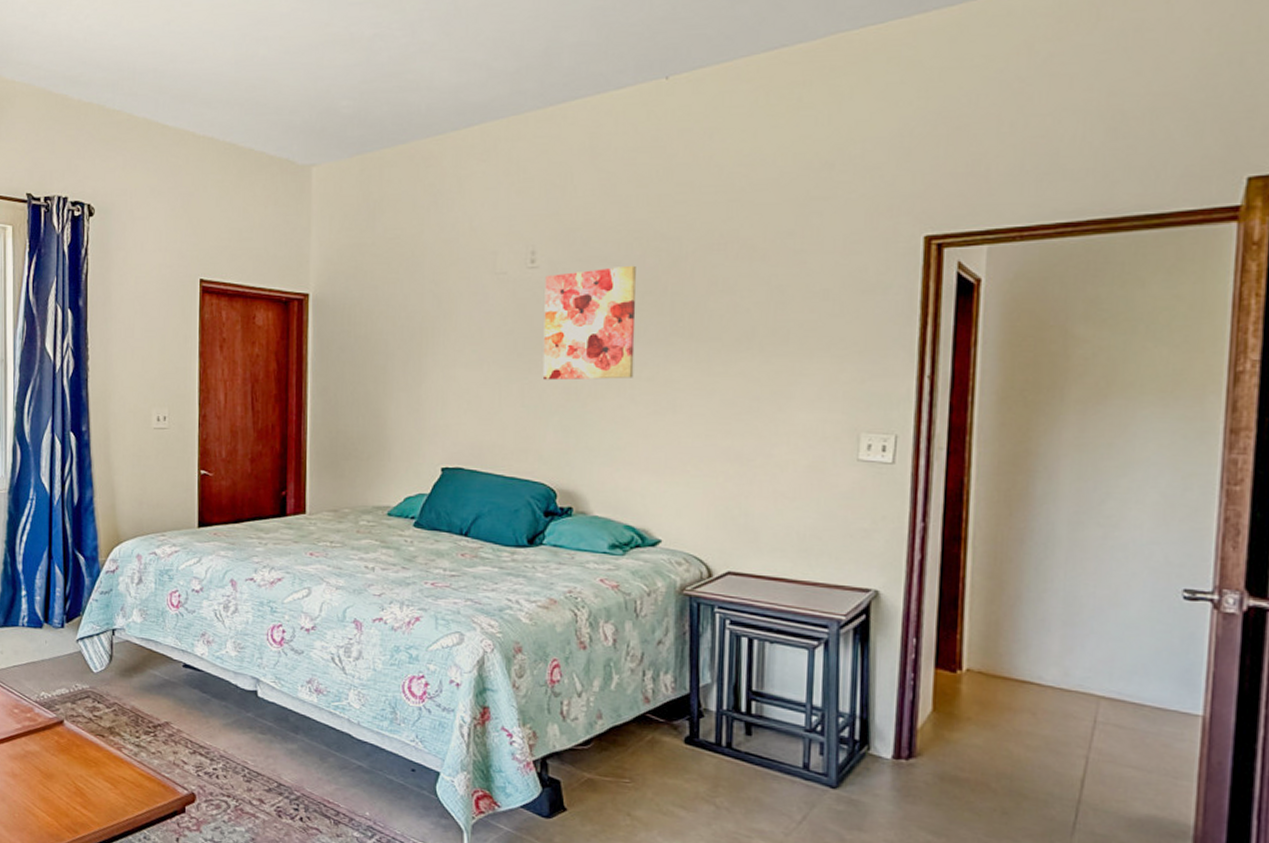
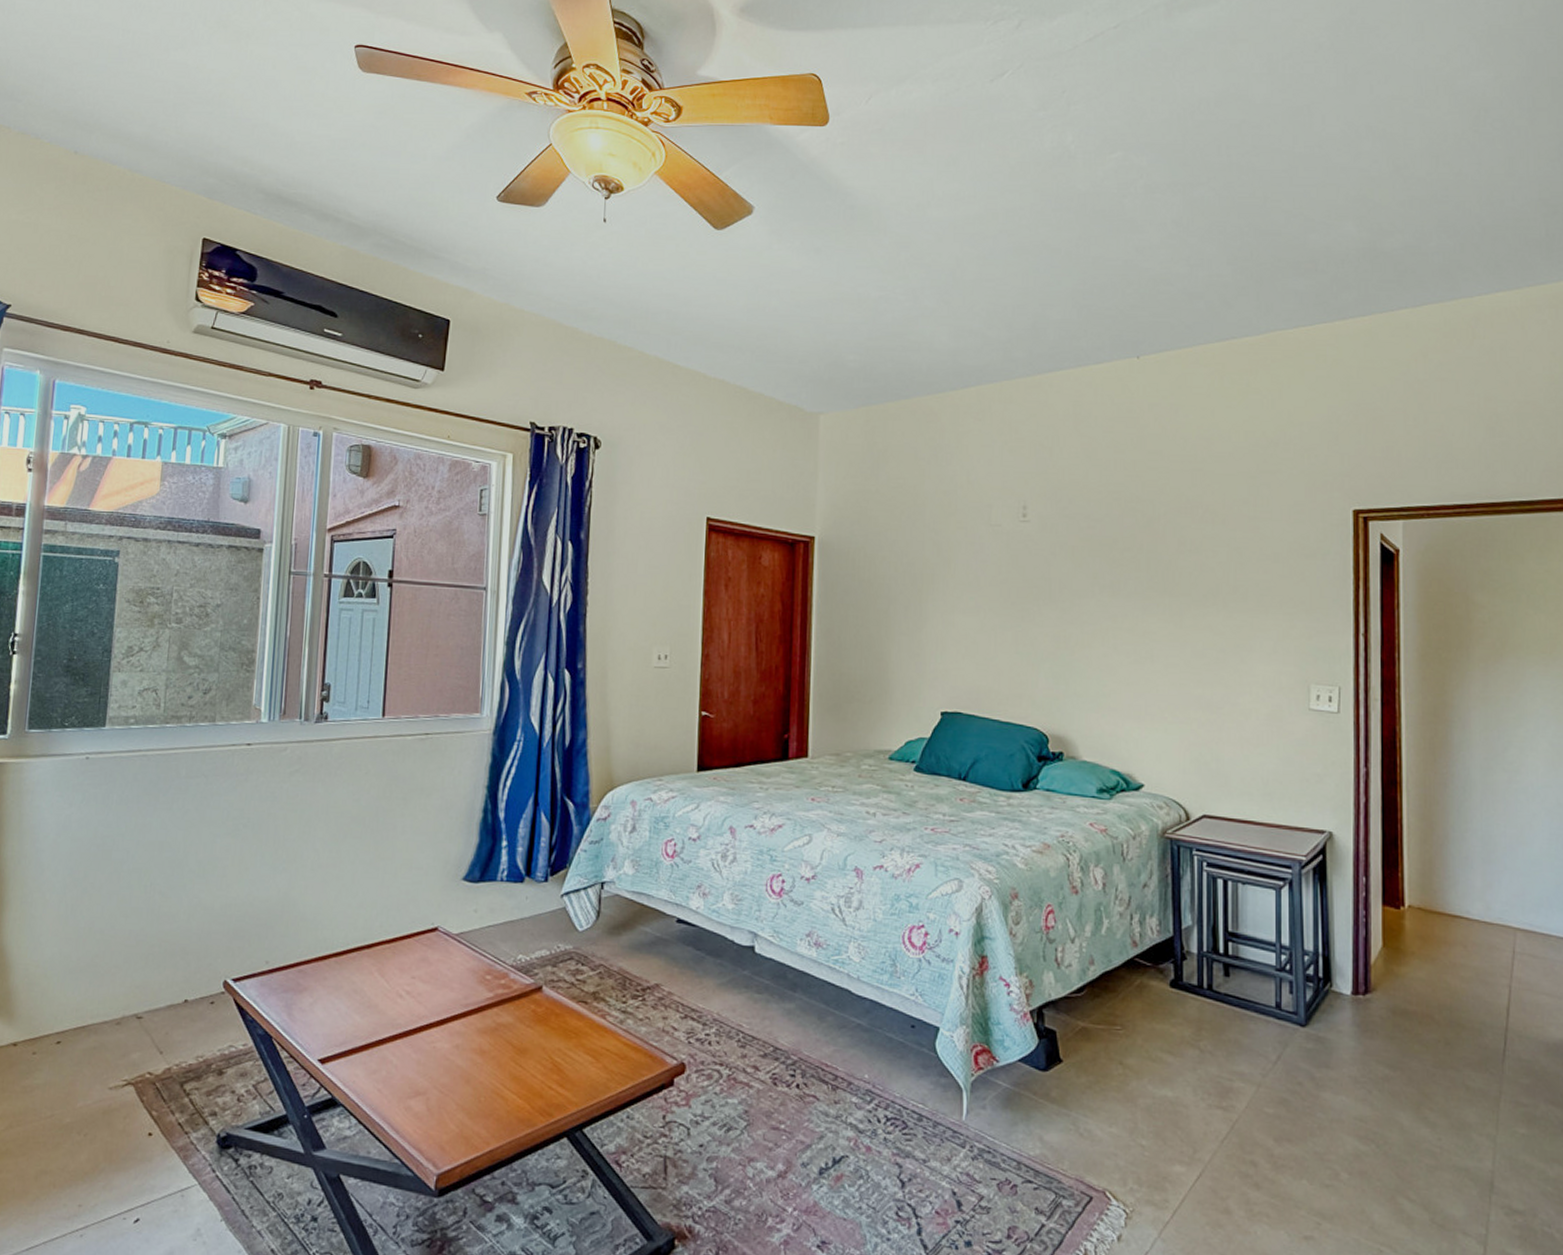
wall art: present [542,265,636,381] -> none [1034,523,1117,629]

